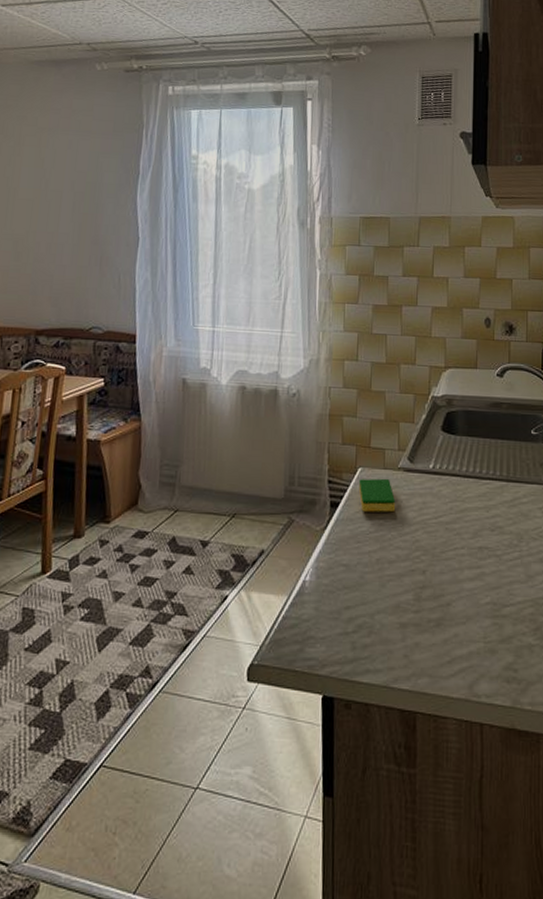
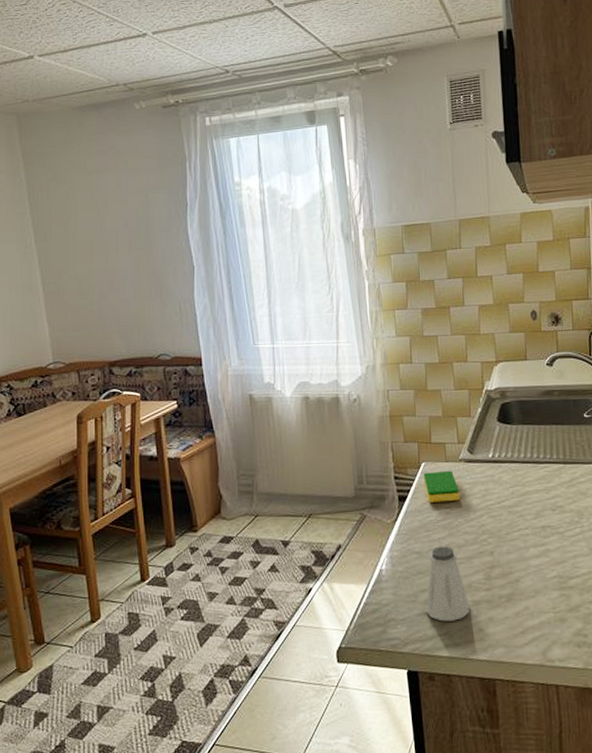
saltshaker: none [347,560,397,644] -> present [425,546,471,622]

